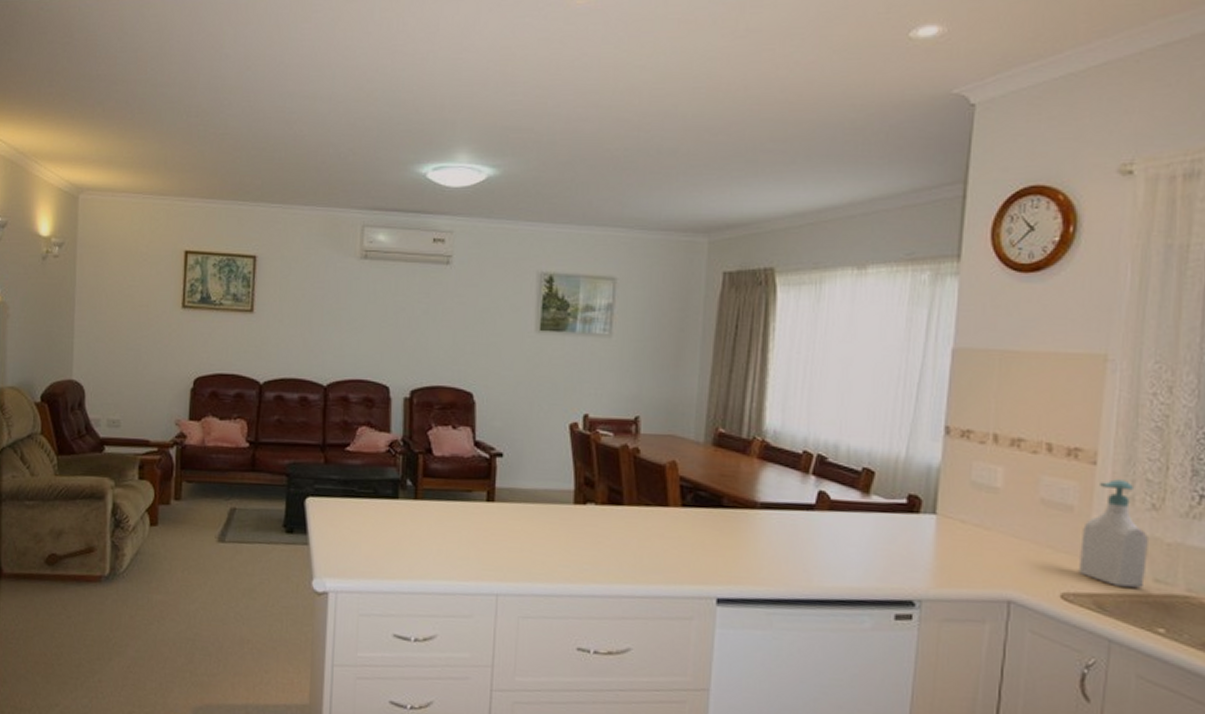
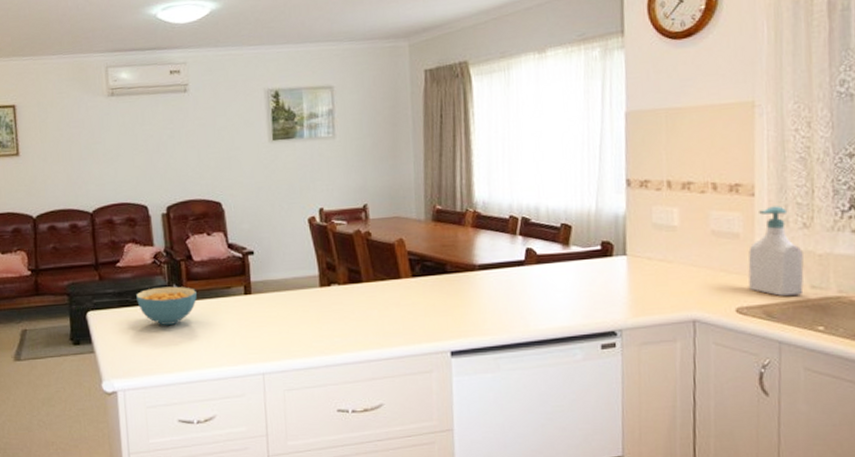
cereal bowl: none [363,480,432,525] -> present [136,286,197,325]

